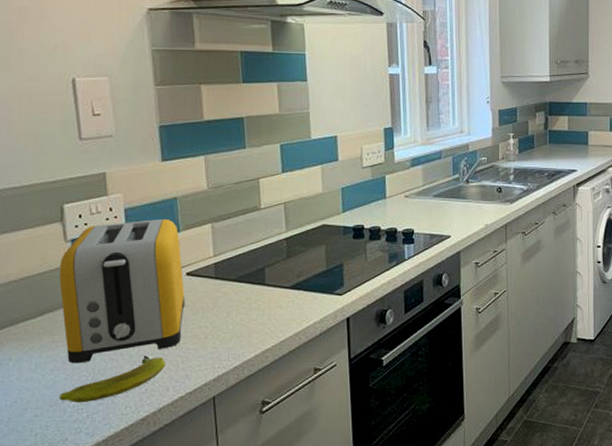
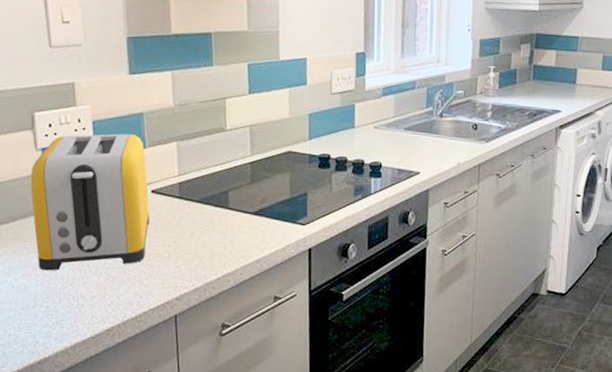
banana: present [59,356,166,403] -> none [30,269,130,309]

